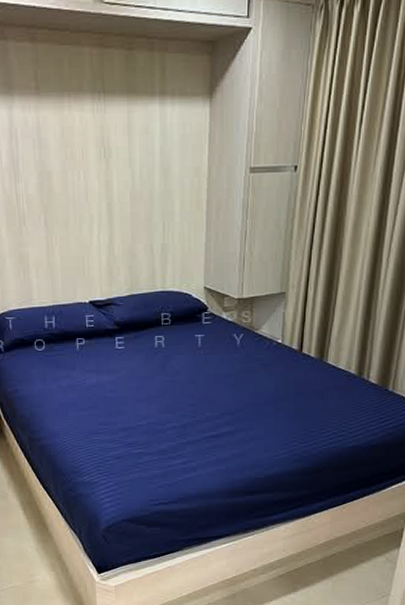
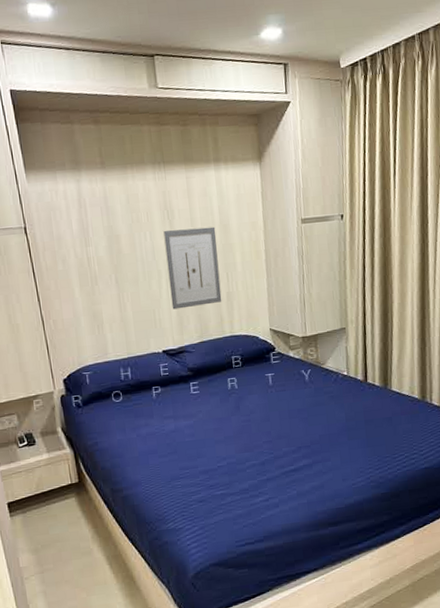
wall art: none [99,169,156,258] -> present [163,226,222,310]

